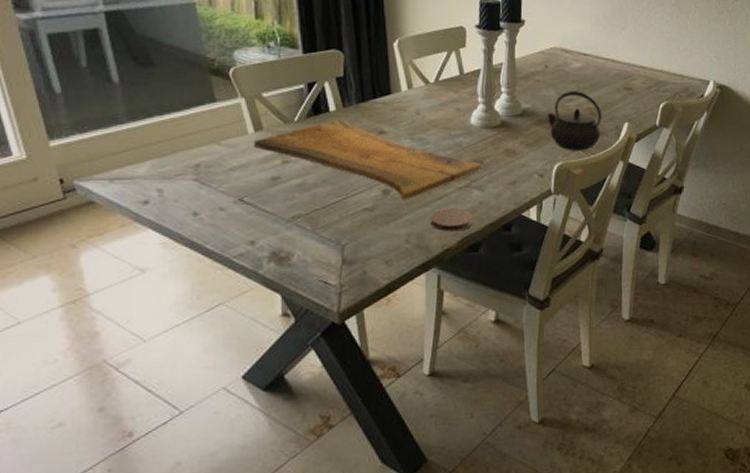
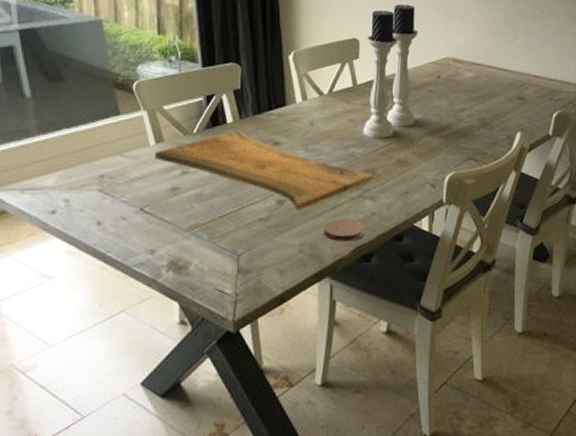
kettle: present [546,91,601,151] -> none [439,101,494,161]

